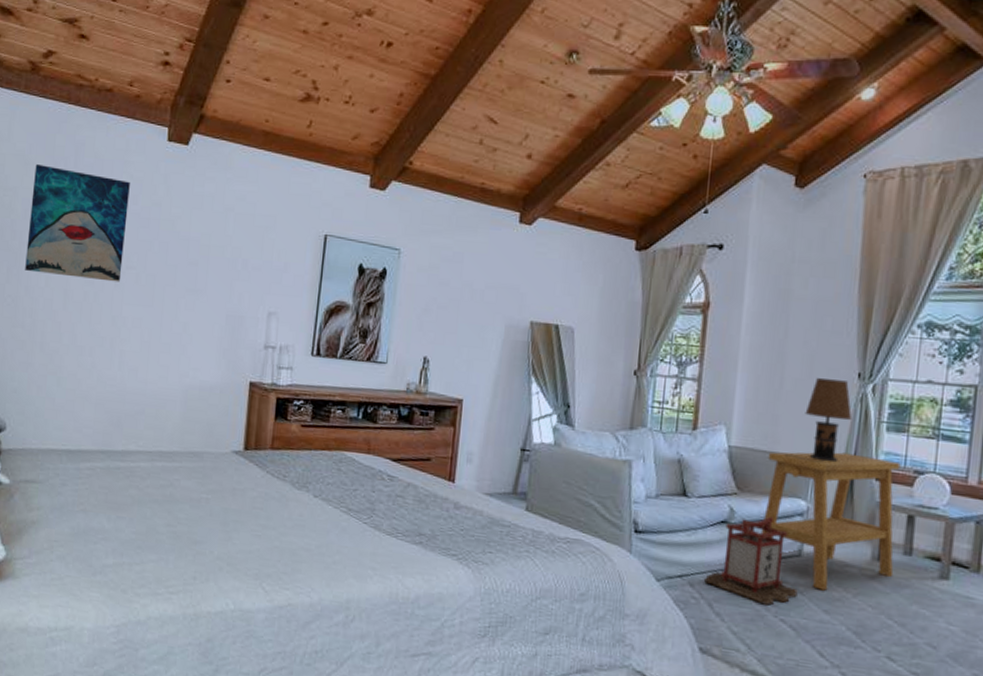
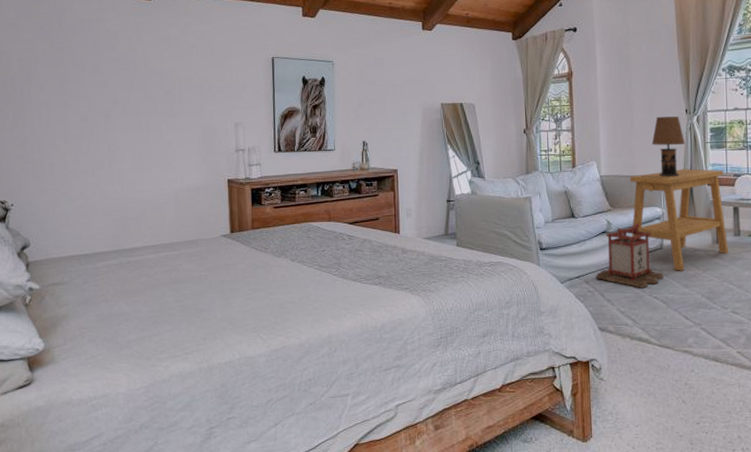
wall art: present [25,164,130,282] -> none [25,29,110,117]

